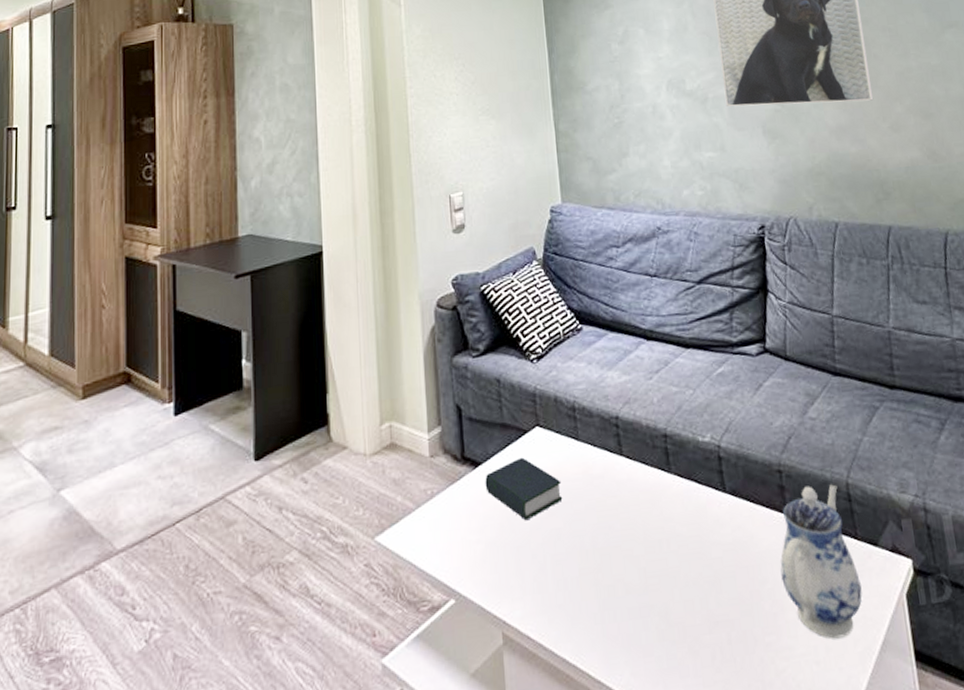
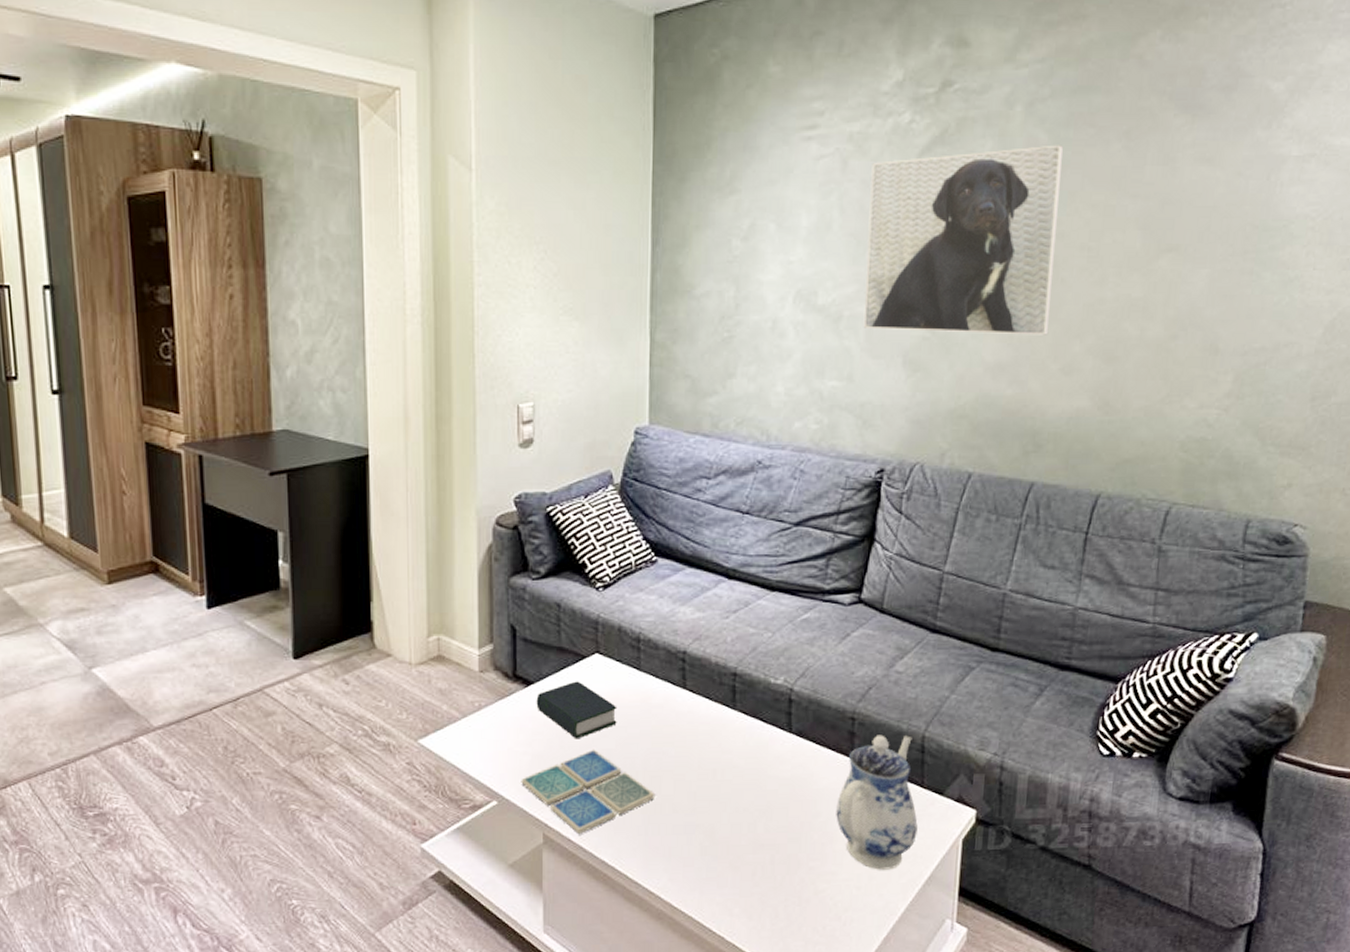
drink coaster: none [476,530,608,631] -> present [521,749,656,835]

